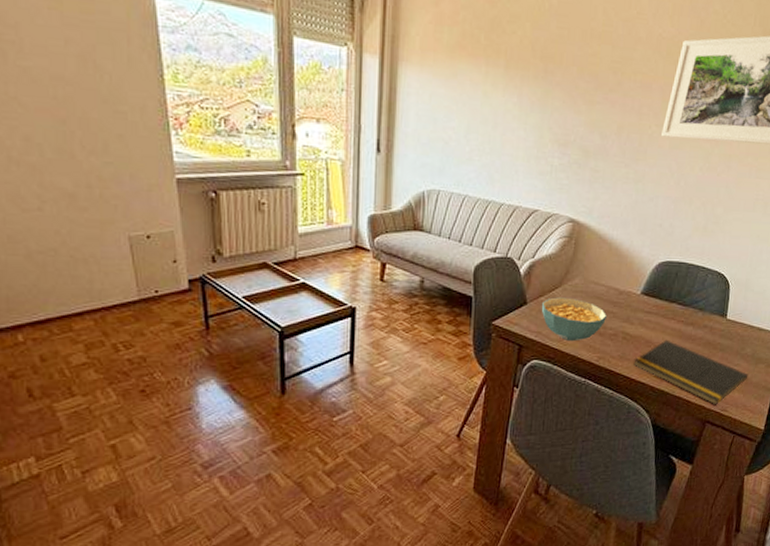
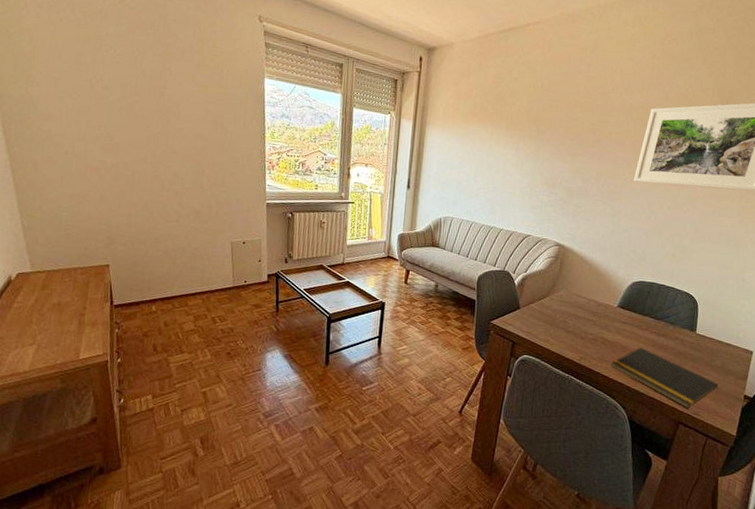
cereal bowl: present [541,297,606,342] -> none [532,305,587,342]

